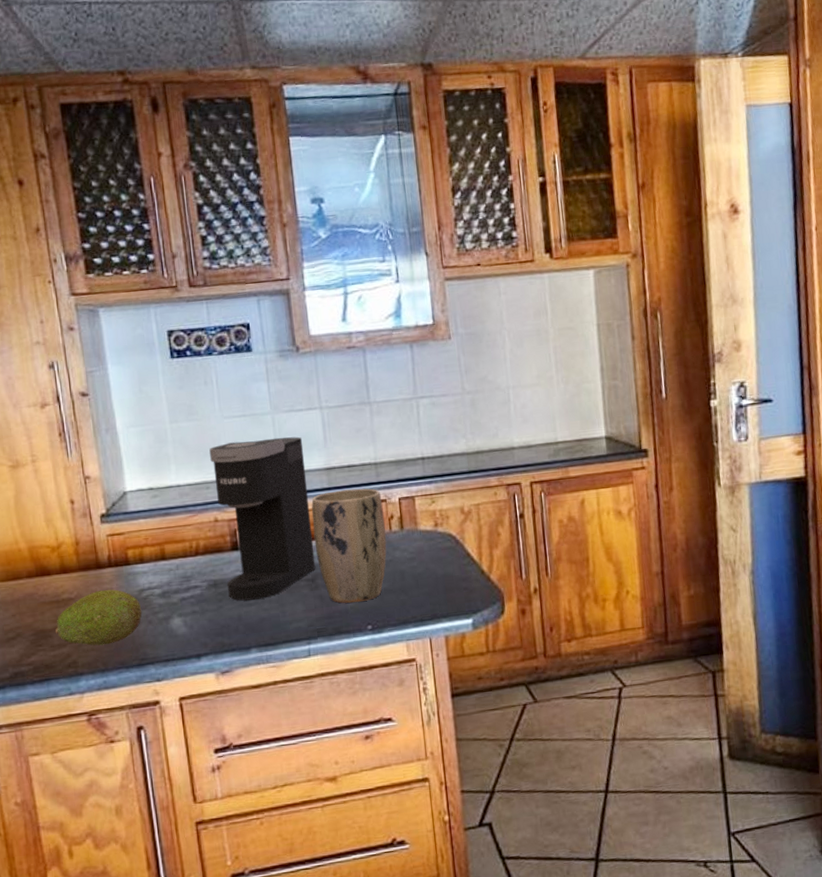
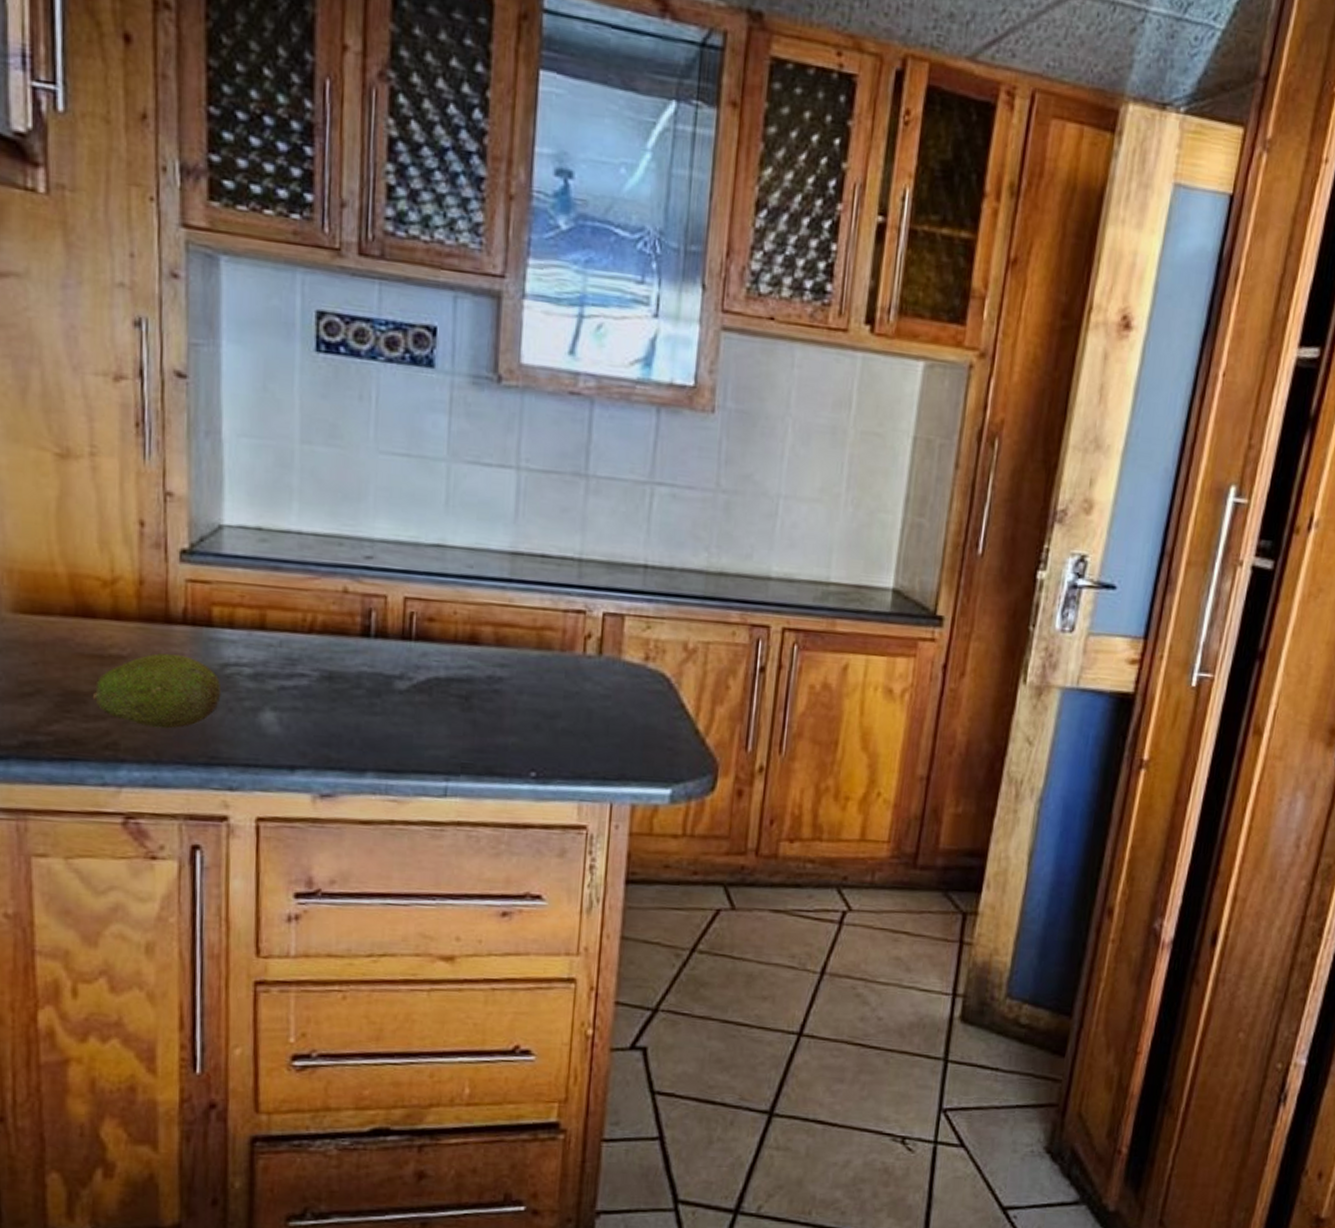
coffee maker: present [209,436,316,601] -> none [347,488,485,710]
plant pot: present [311,488,387,603] -> none [477,585,581,740]

